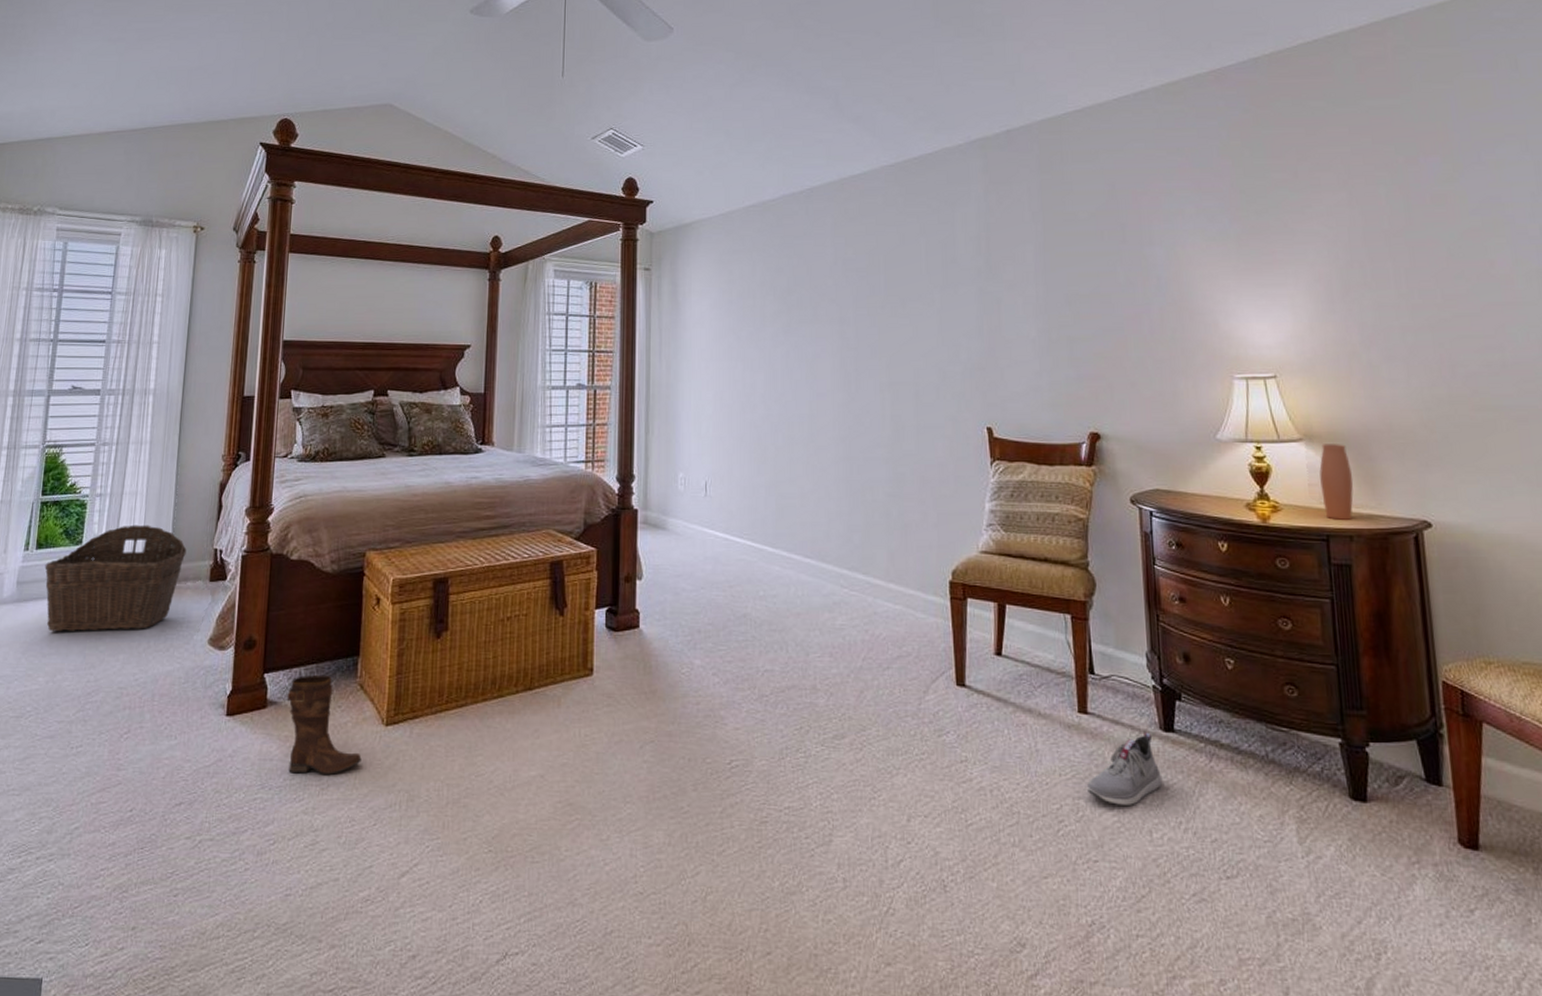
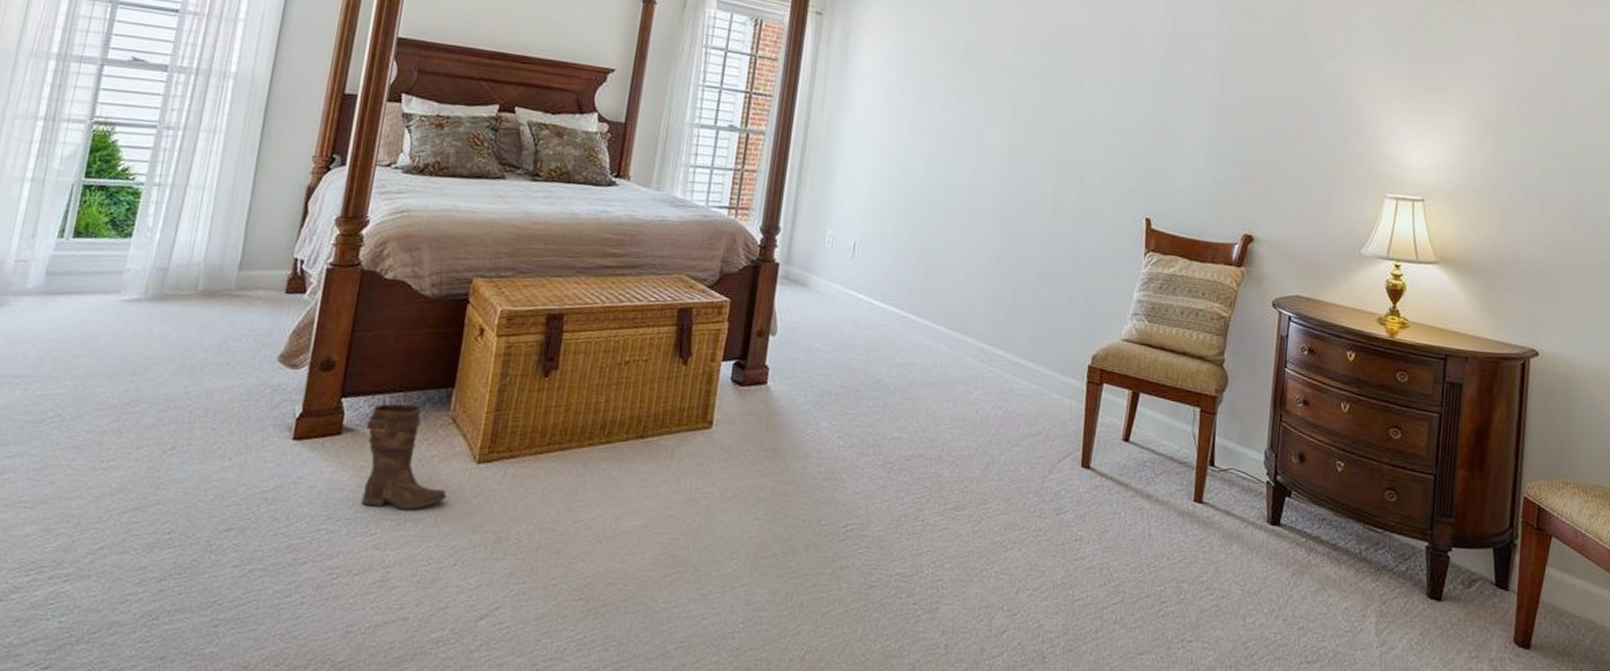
wicker basket: present [45,525,187,632] -> none [80,221,261,338]
athletic shoe: present [1086,732,1163,807] -> none [1191,524,1263,593]
vase: present [1319,444,1354,520] -> none [1447,269,1478,342]

